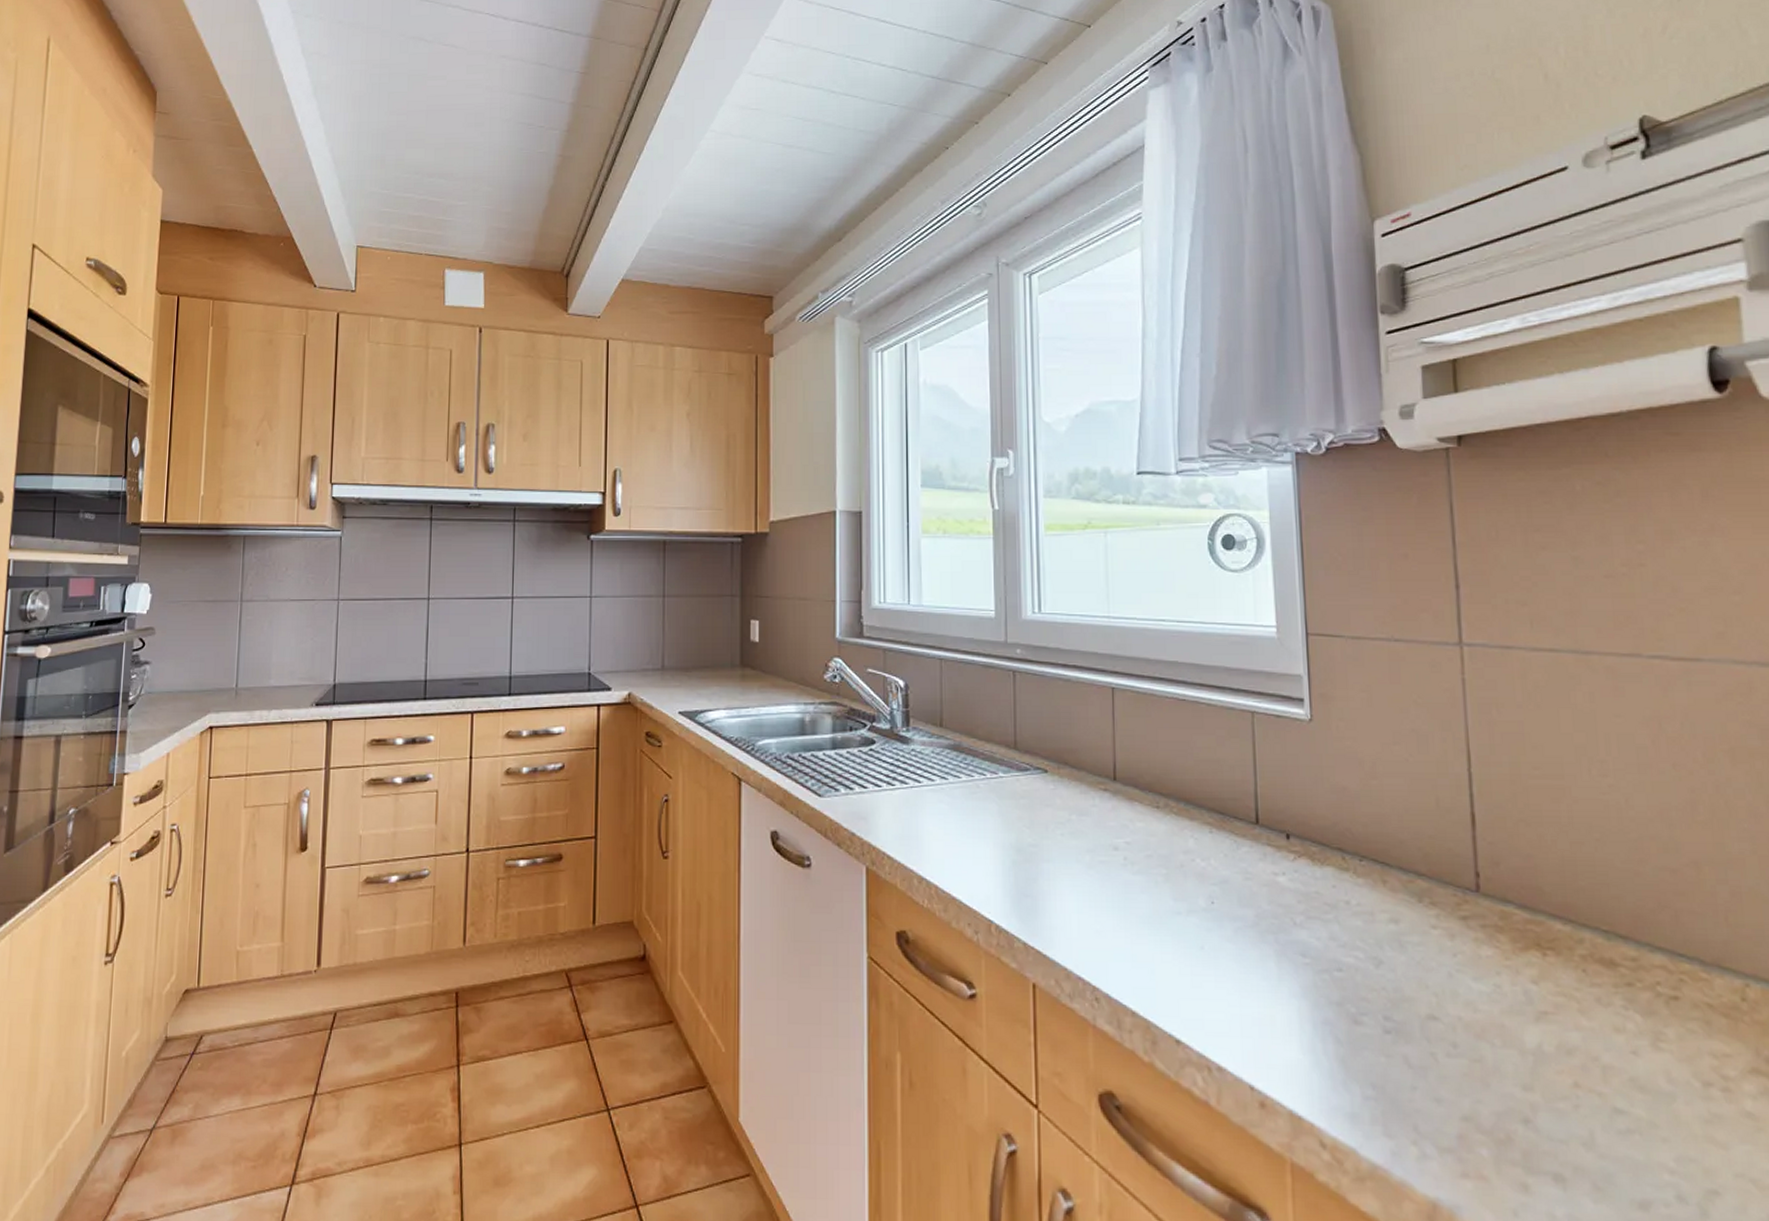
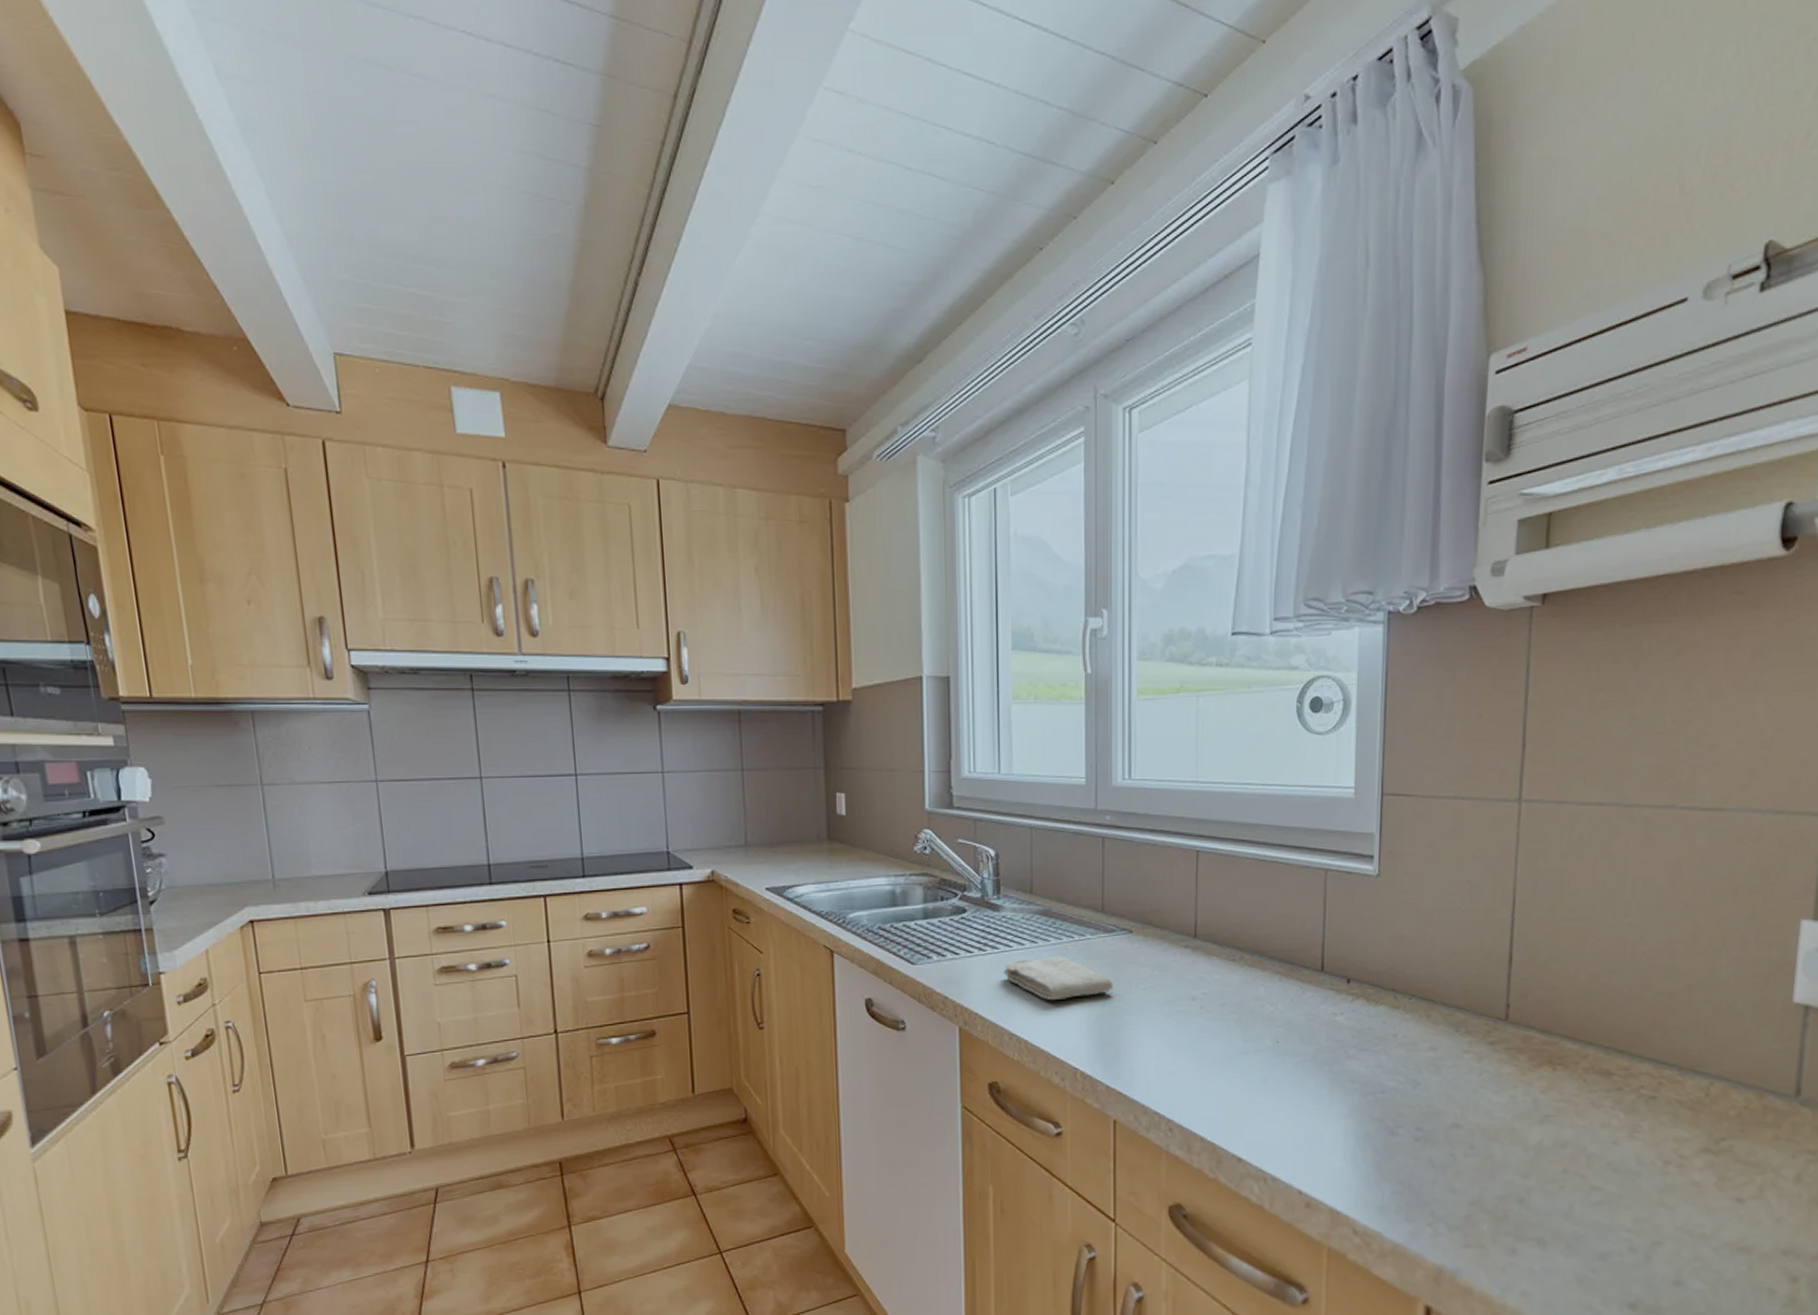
washcloth: none [912,794,1029,843] -> present [1003,956,1114,1001]

